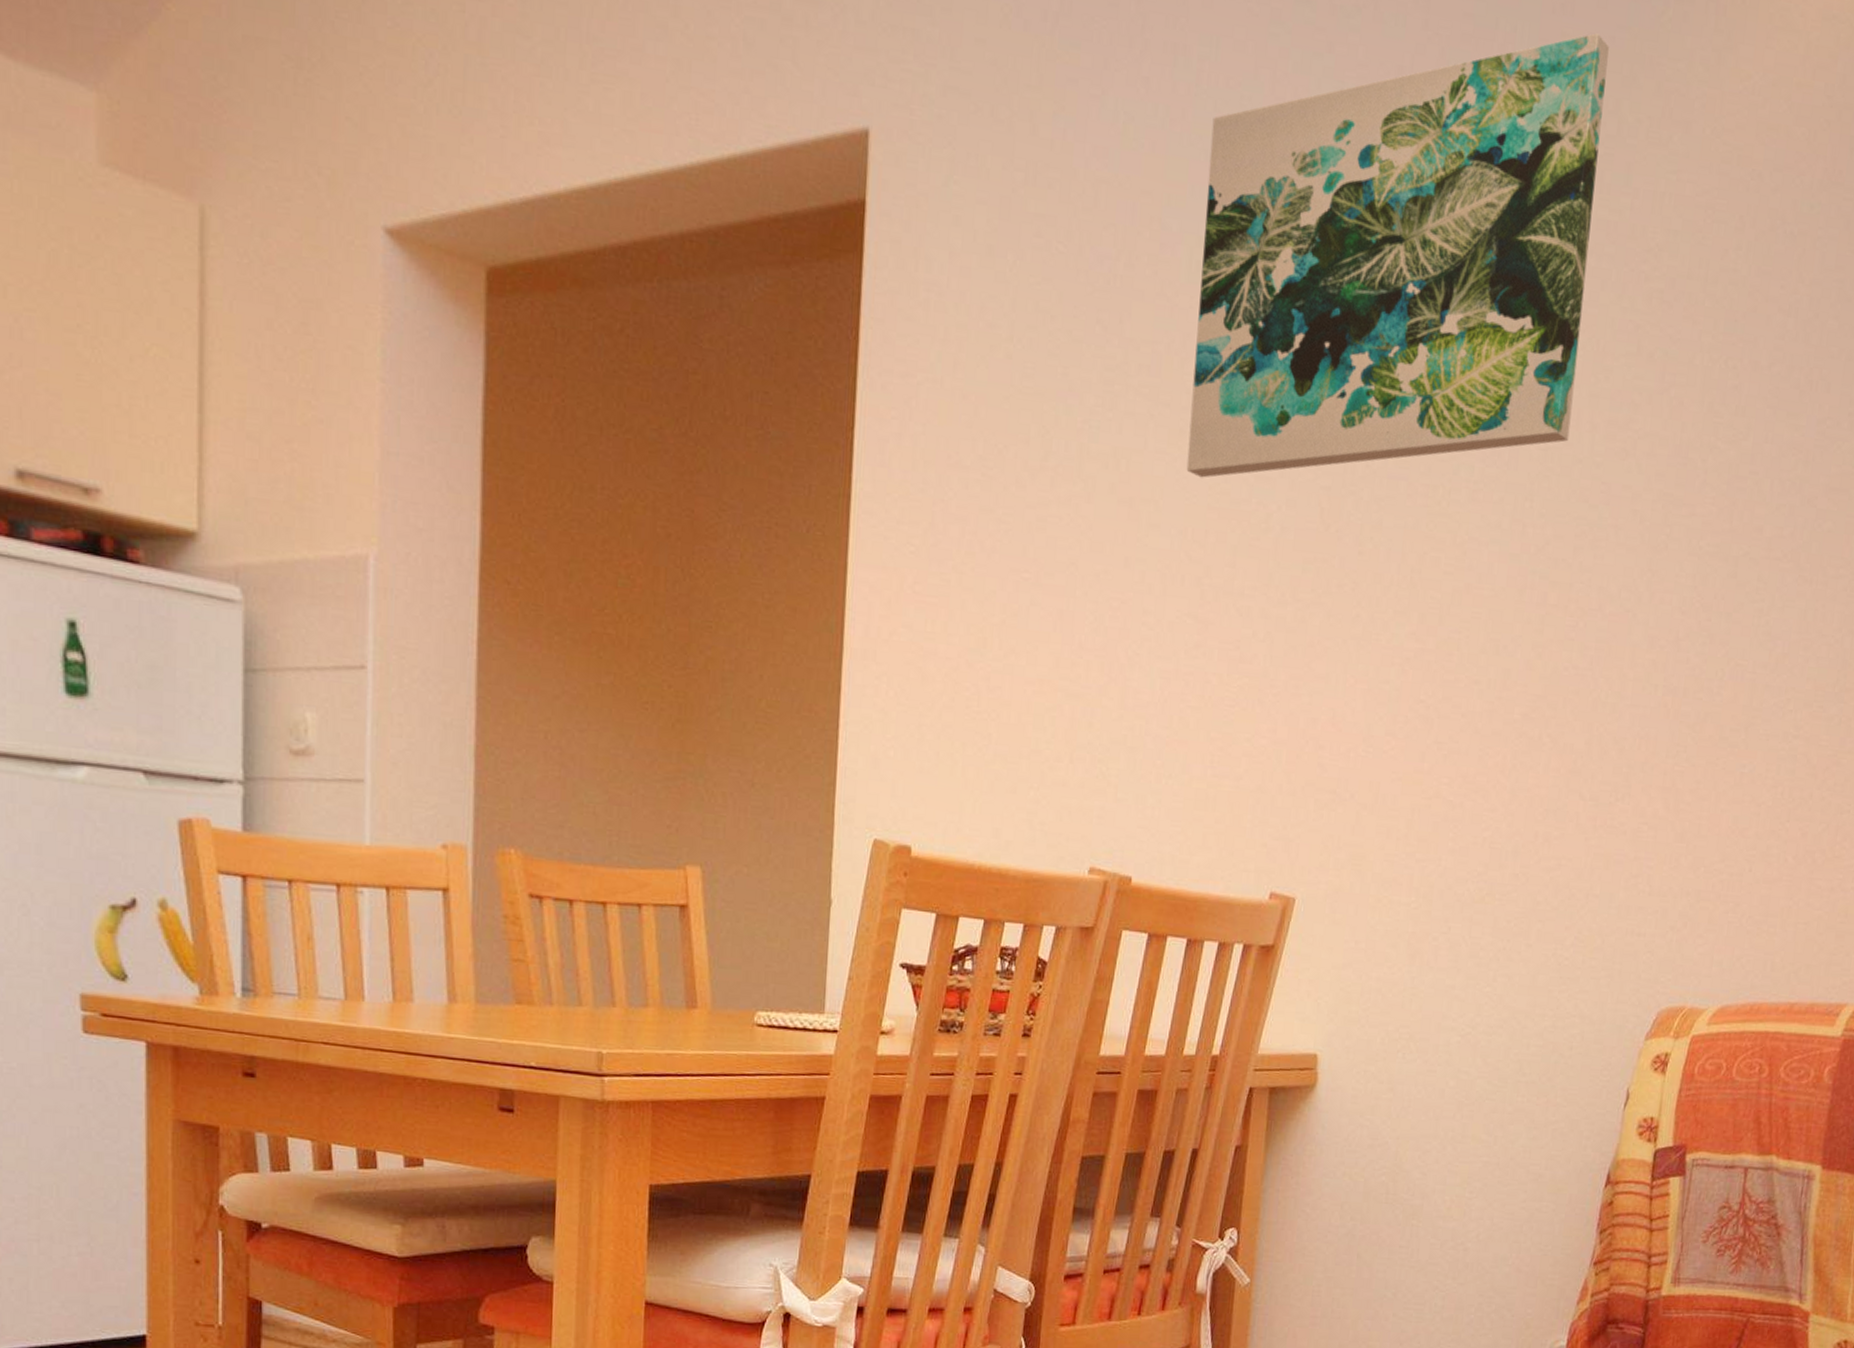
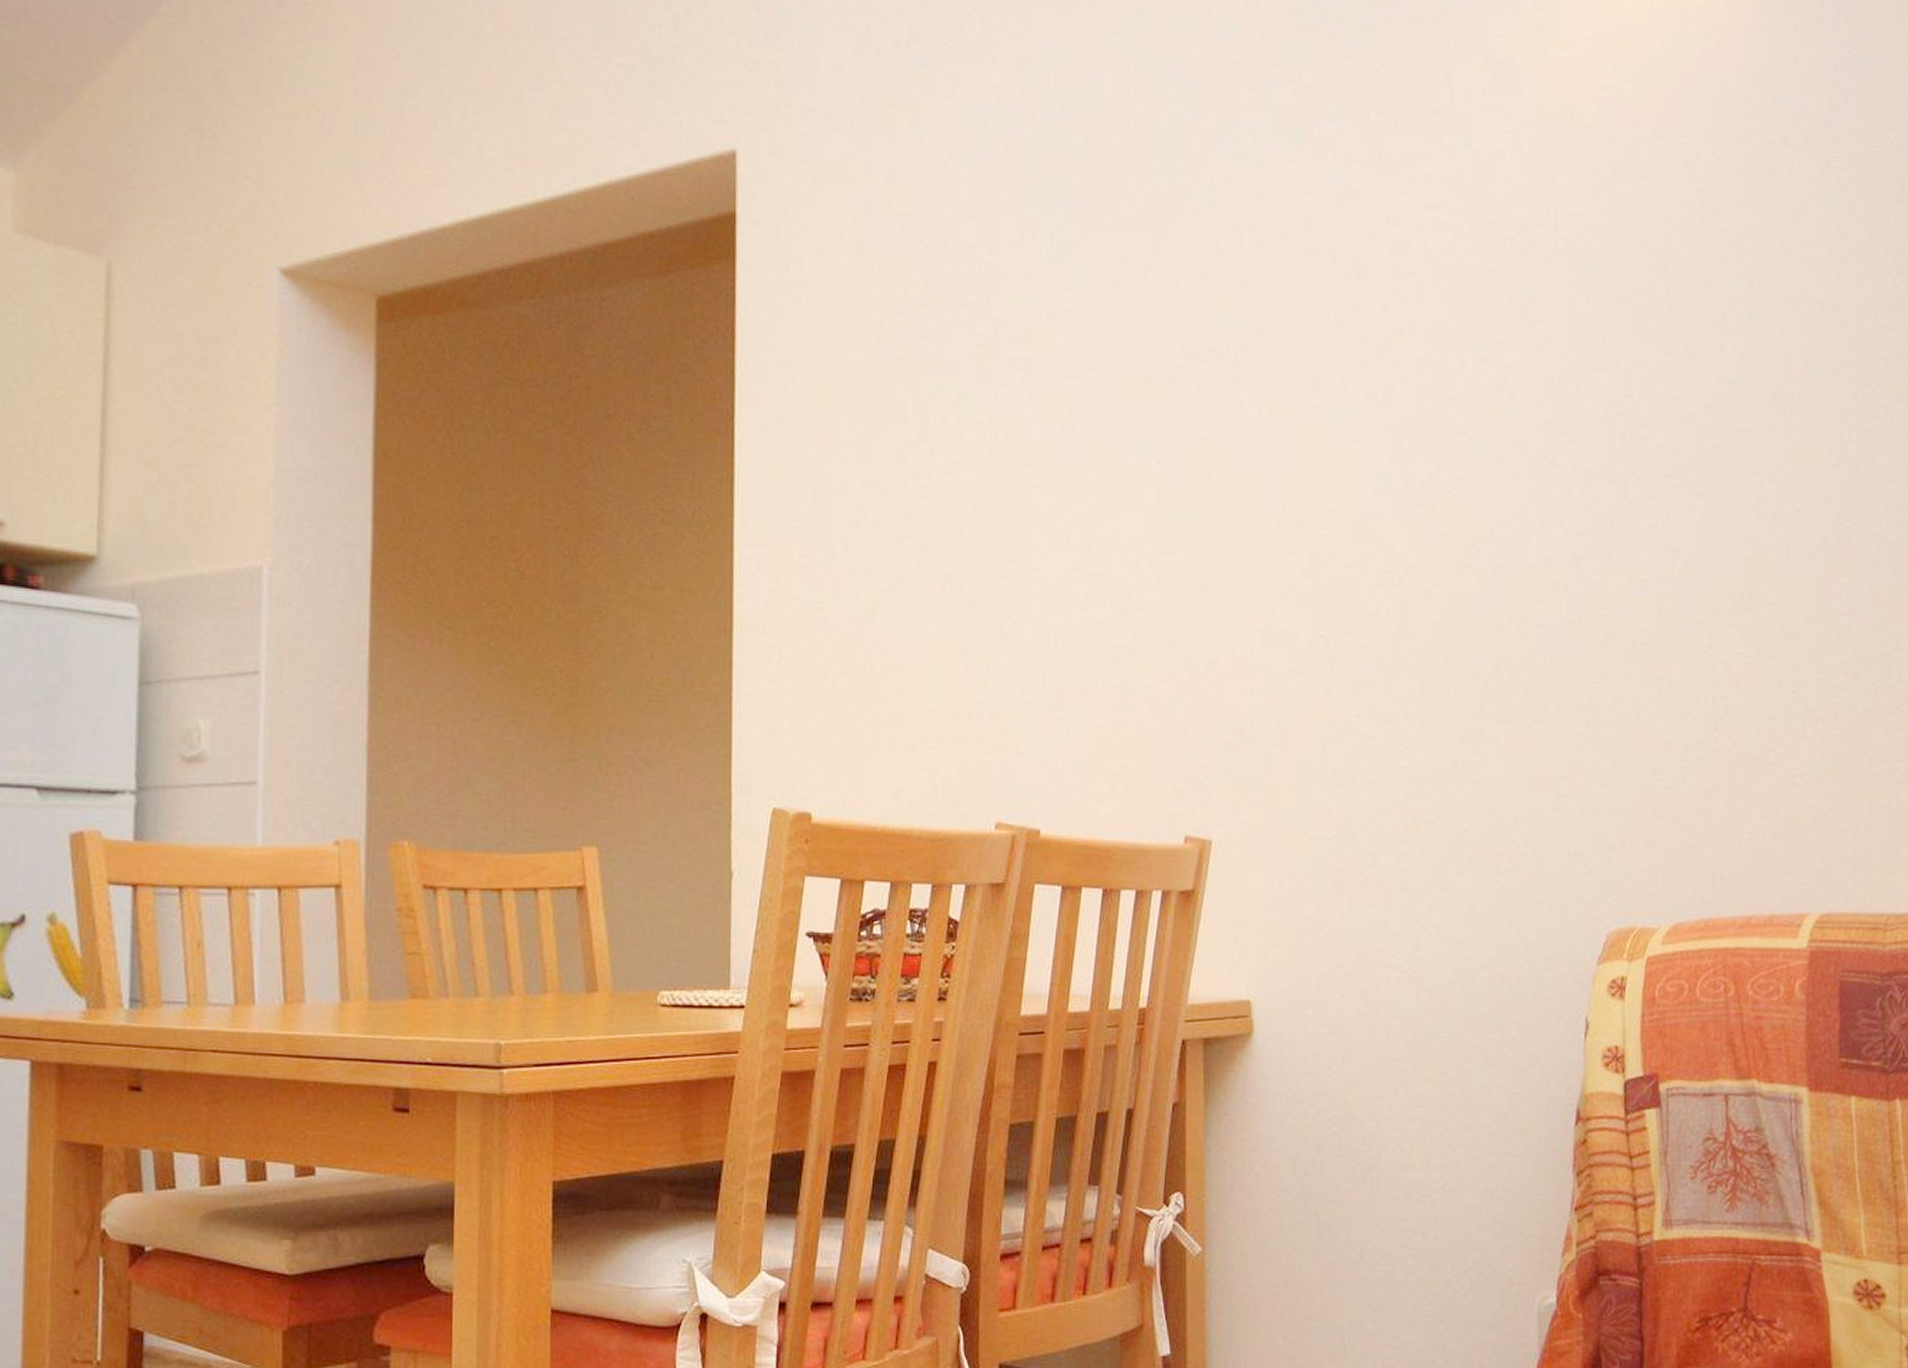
wall art: present [1186,33,1609,478] -> none [1062,19,1440,439]

